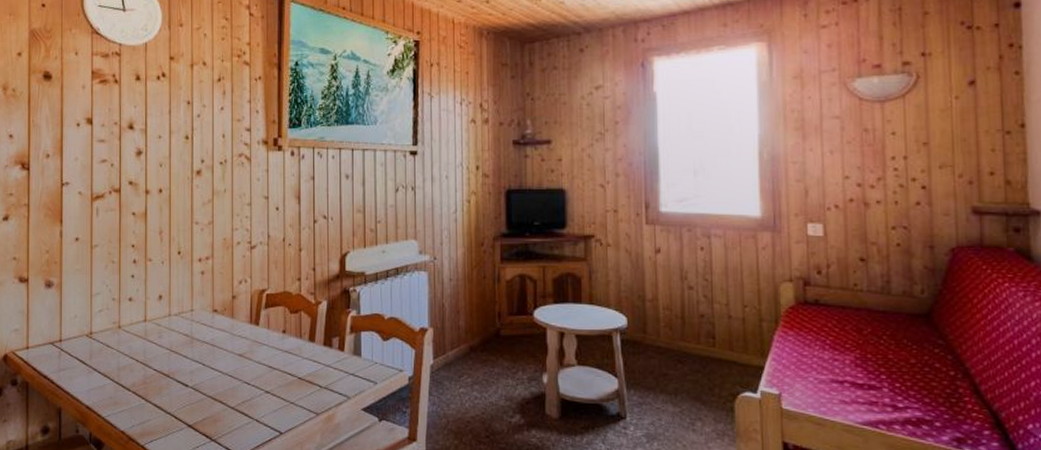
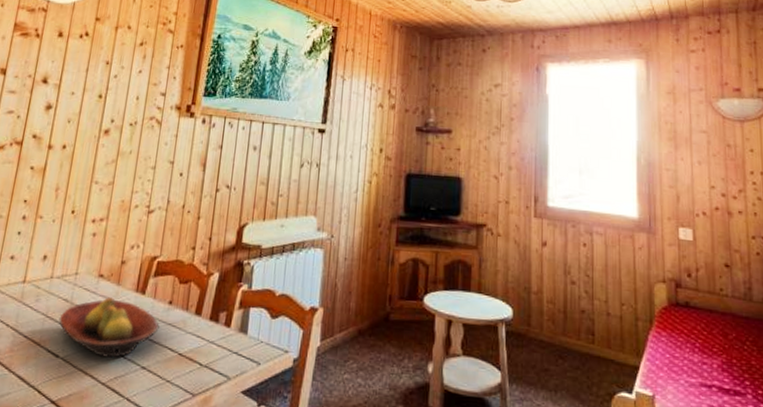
fruit bowl: none [183,330,277,385] -> present [59,297,159,358]

